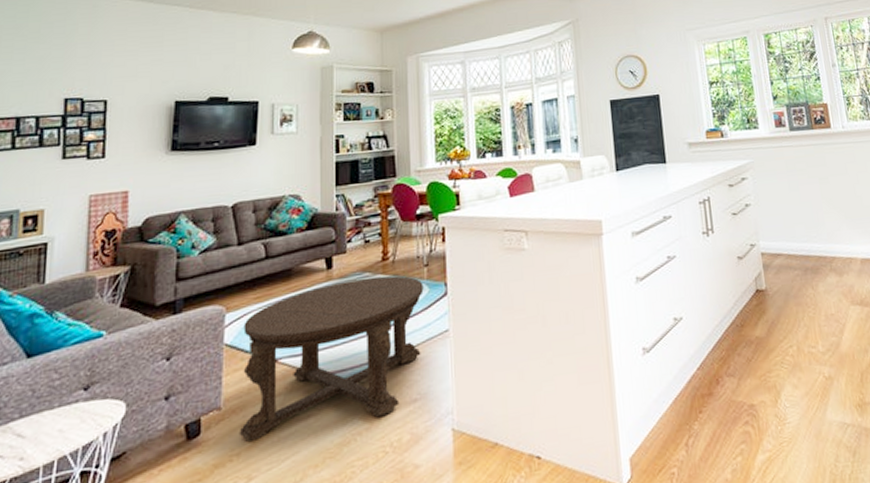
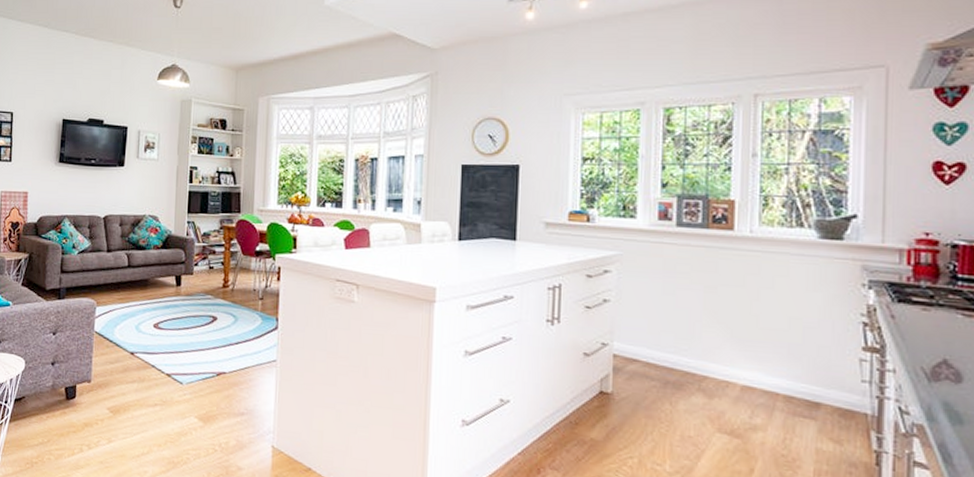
coffee table: present [239,275,424,442] -> none [103,299,257,421]

